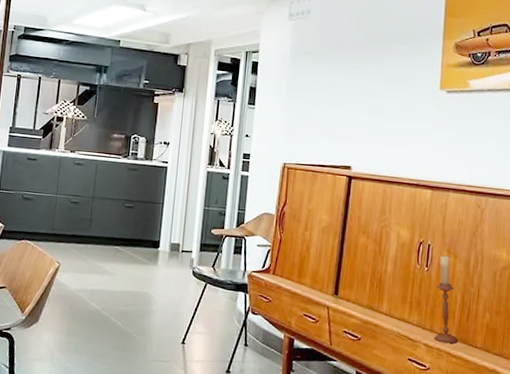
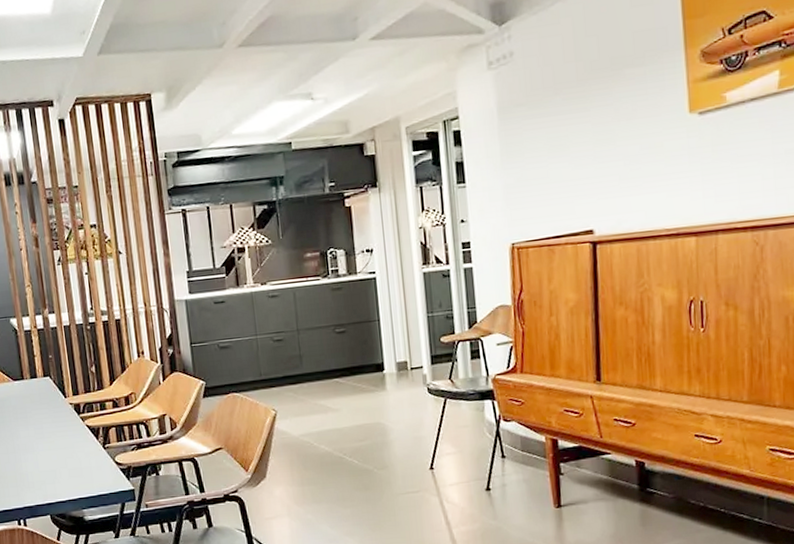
candlestick: present [434,254,459,344] -> none [717,308,753,410]

